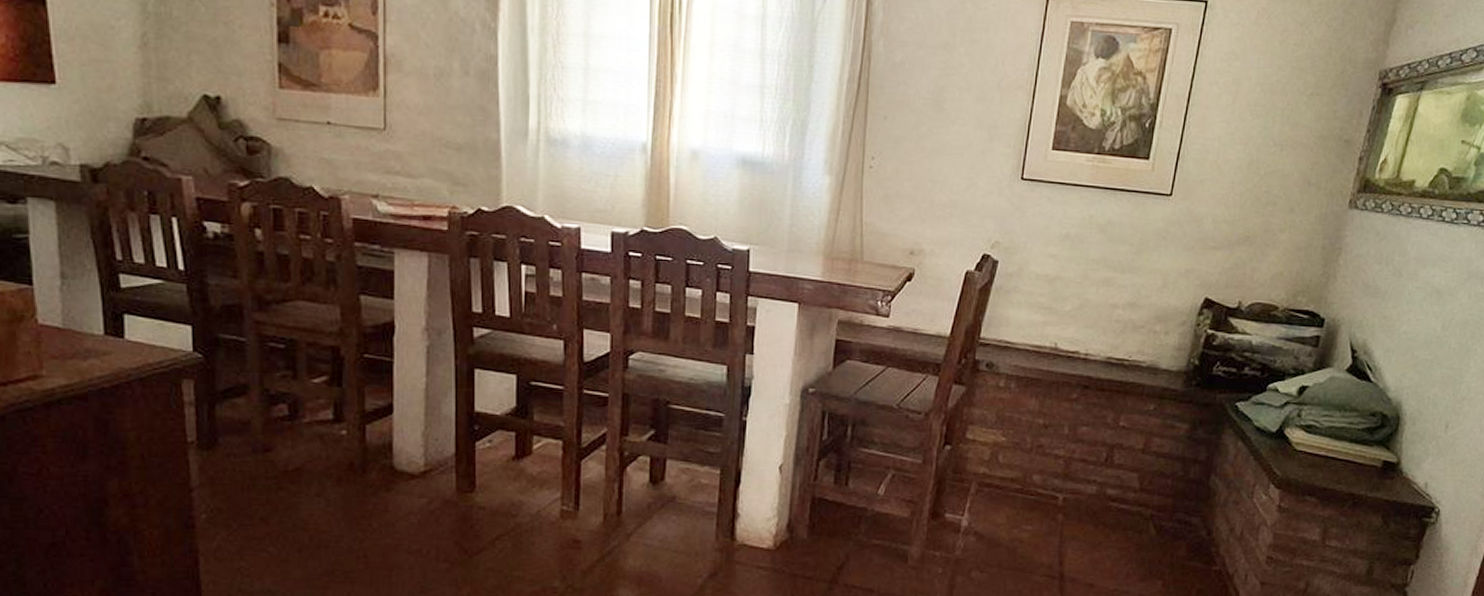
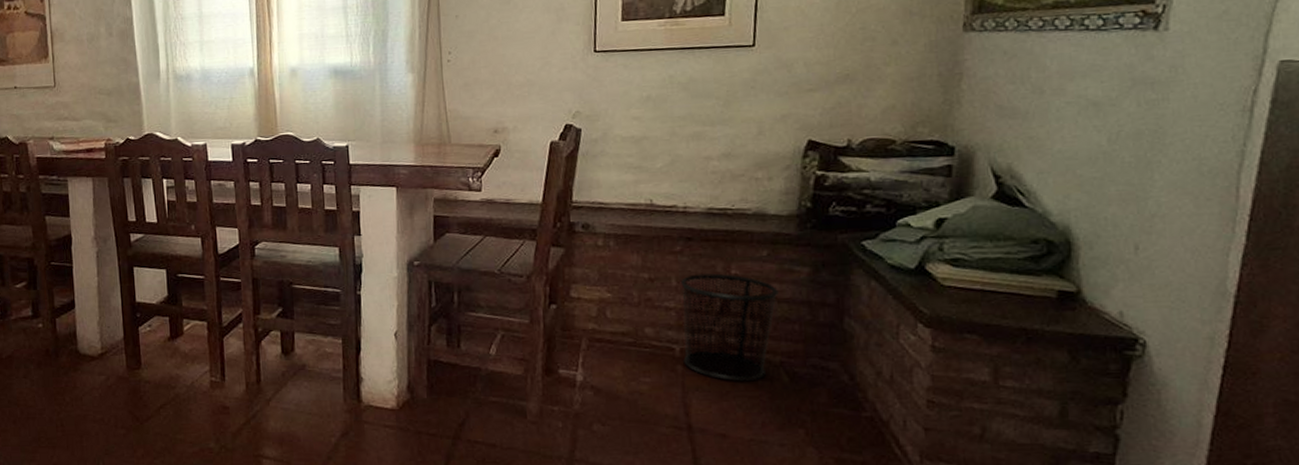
waste bin: none [1064,423,1159,532] -> present [681,273,779,381]

